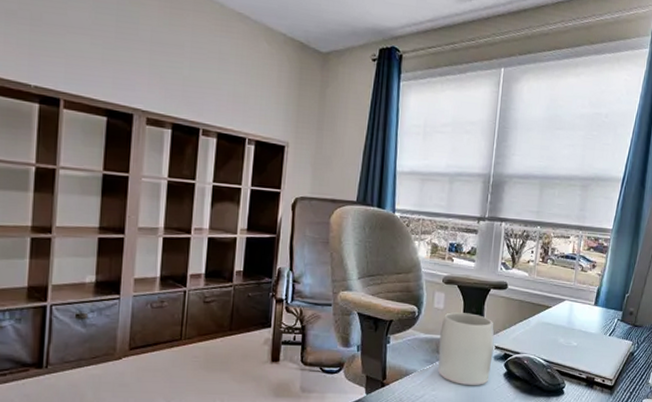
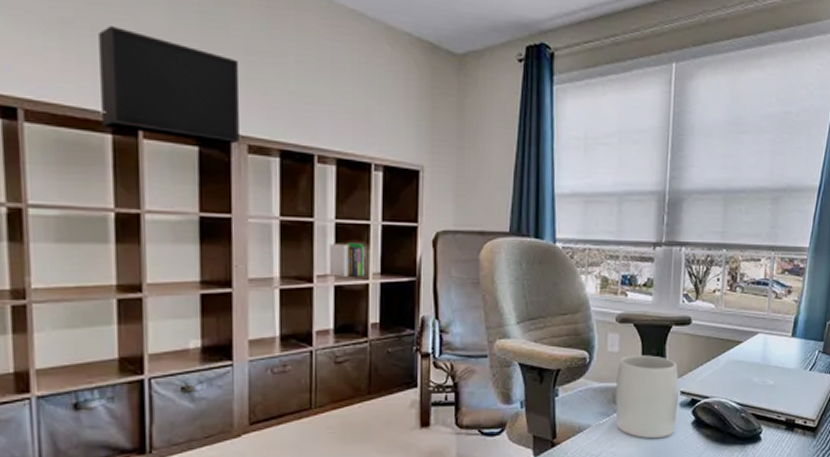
decorative box: none [32,17,145,117] -> present [99,26,240,144]
books: none [204,202,236,232] -> present [329,242,366,278]

